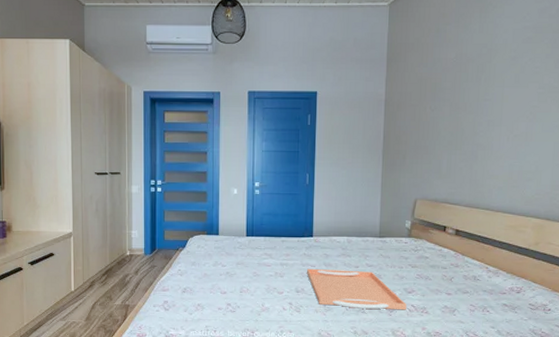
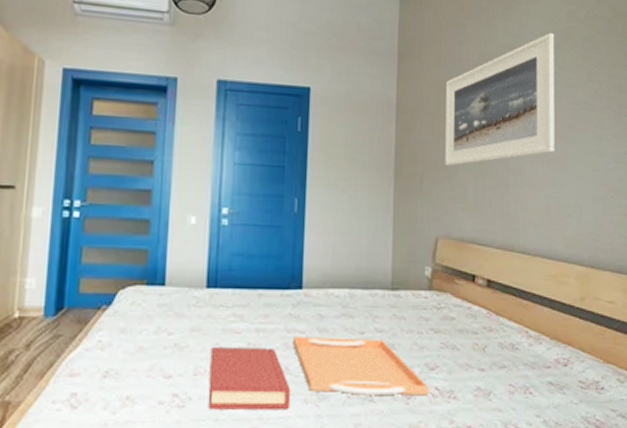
hardback book: none [250,274,306,316] -> present [208,346,291,411]
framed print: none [424,28,527,145] -> present [445,32,555,166]

